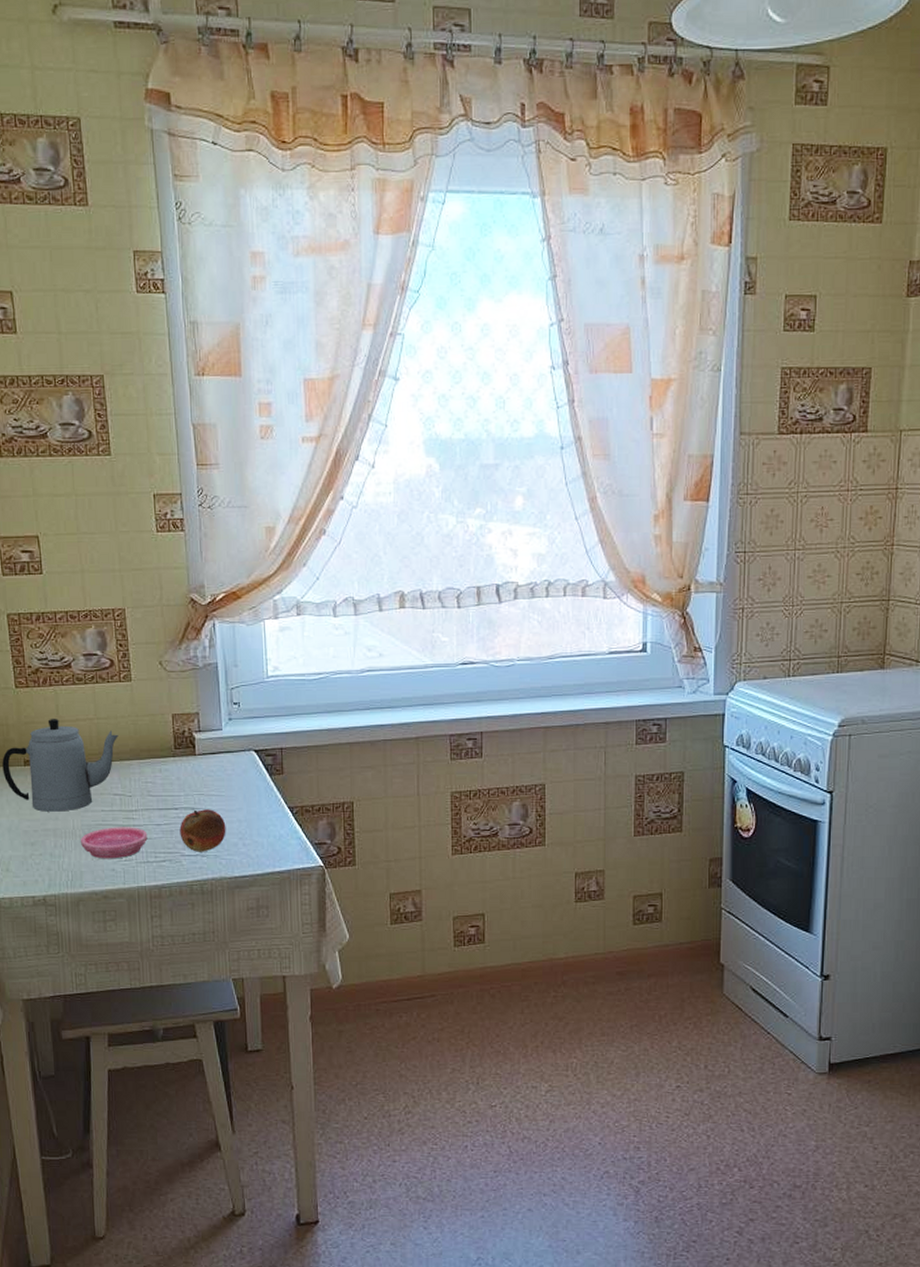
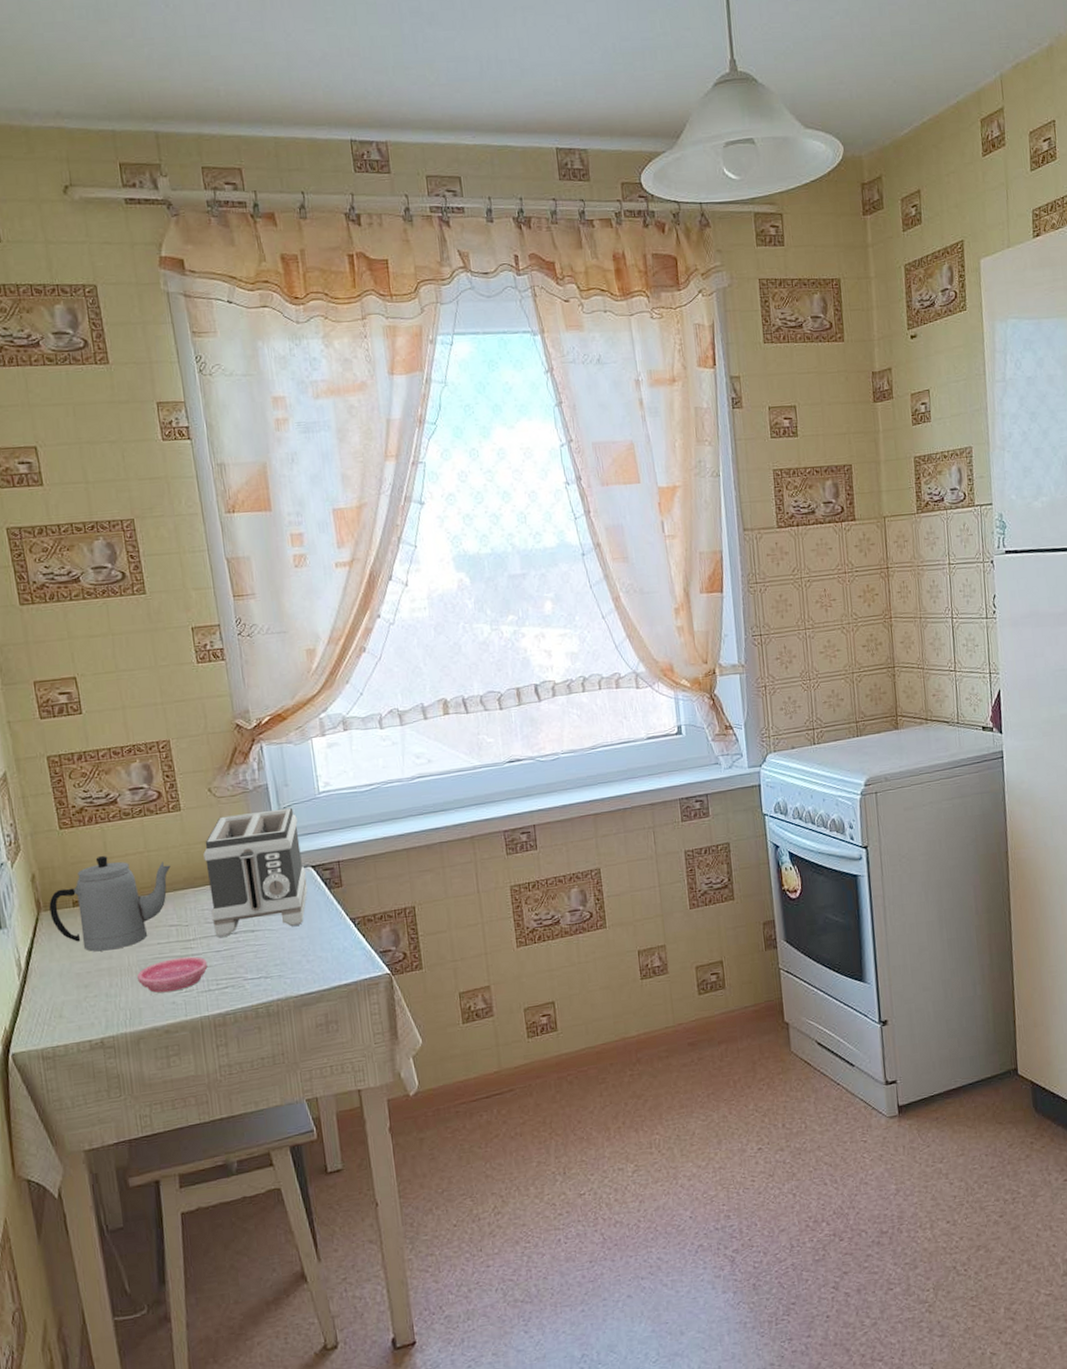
toaster: none [150,689,249,811] -> present [203,807,308,937]
fruit: present [179,809,226,852] -> none [240,929,289,975]

